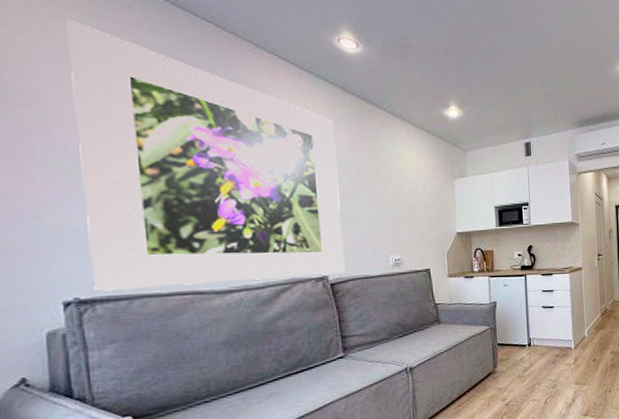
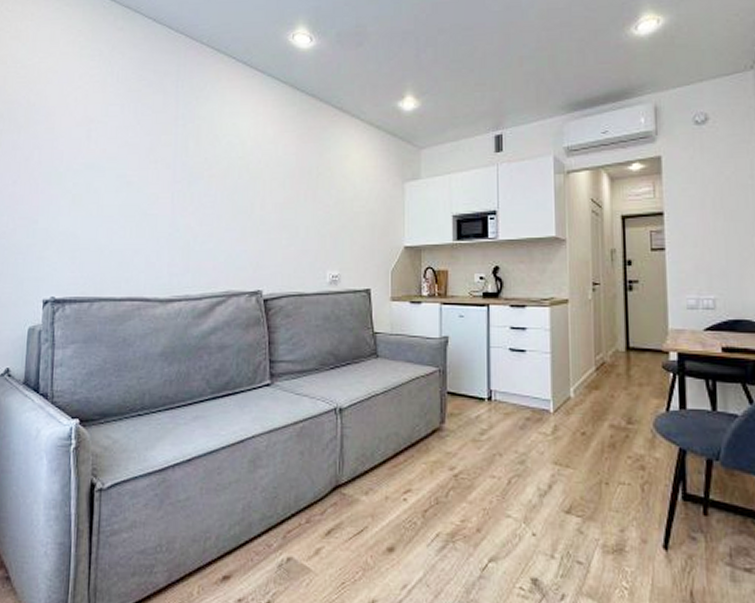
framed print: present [66,19,346,292] -> none [66,44,281,292]

